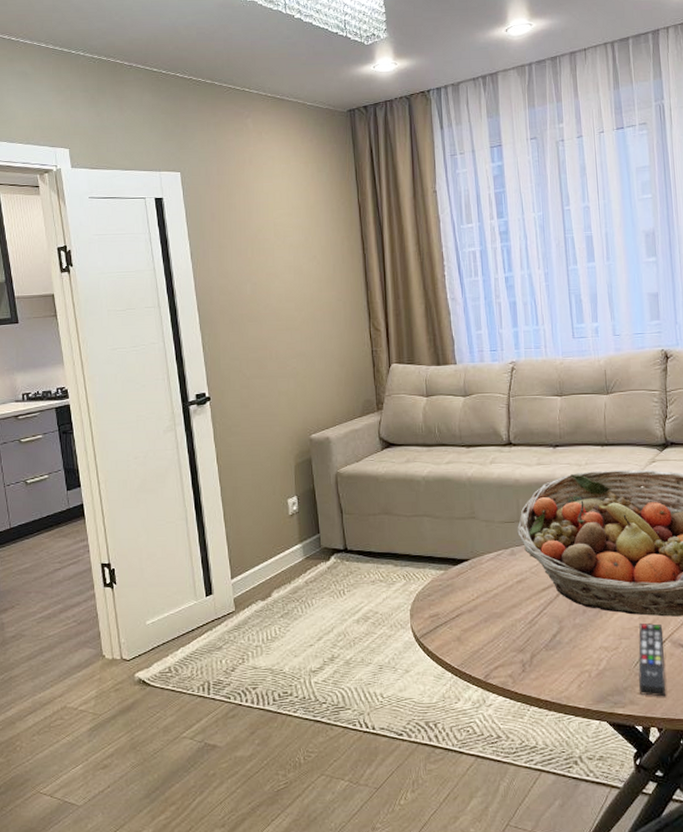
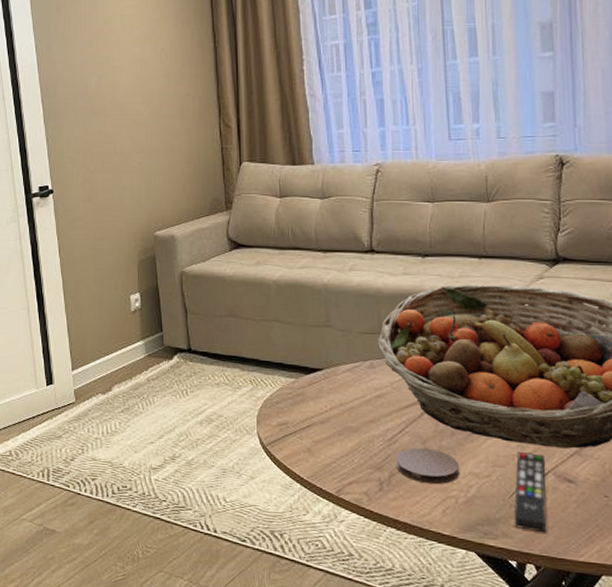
coaster: none [536,627,592,661] -> present [395,447,460,485]

